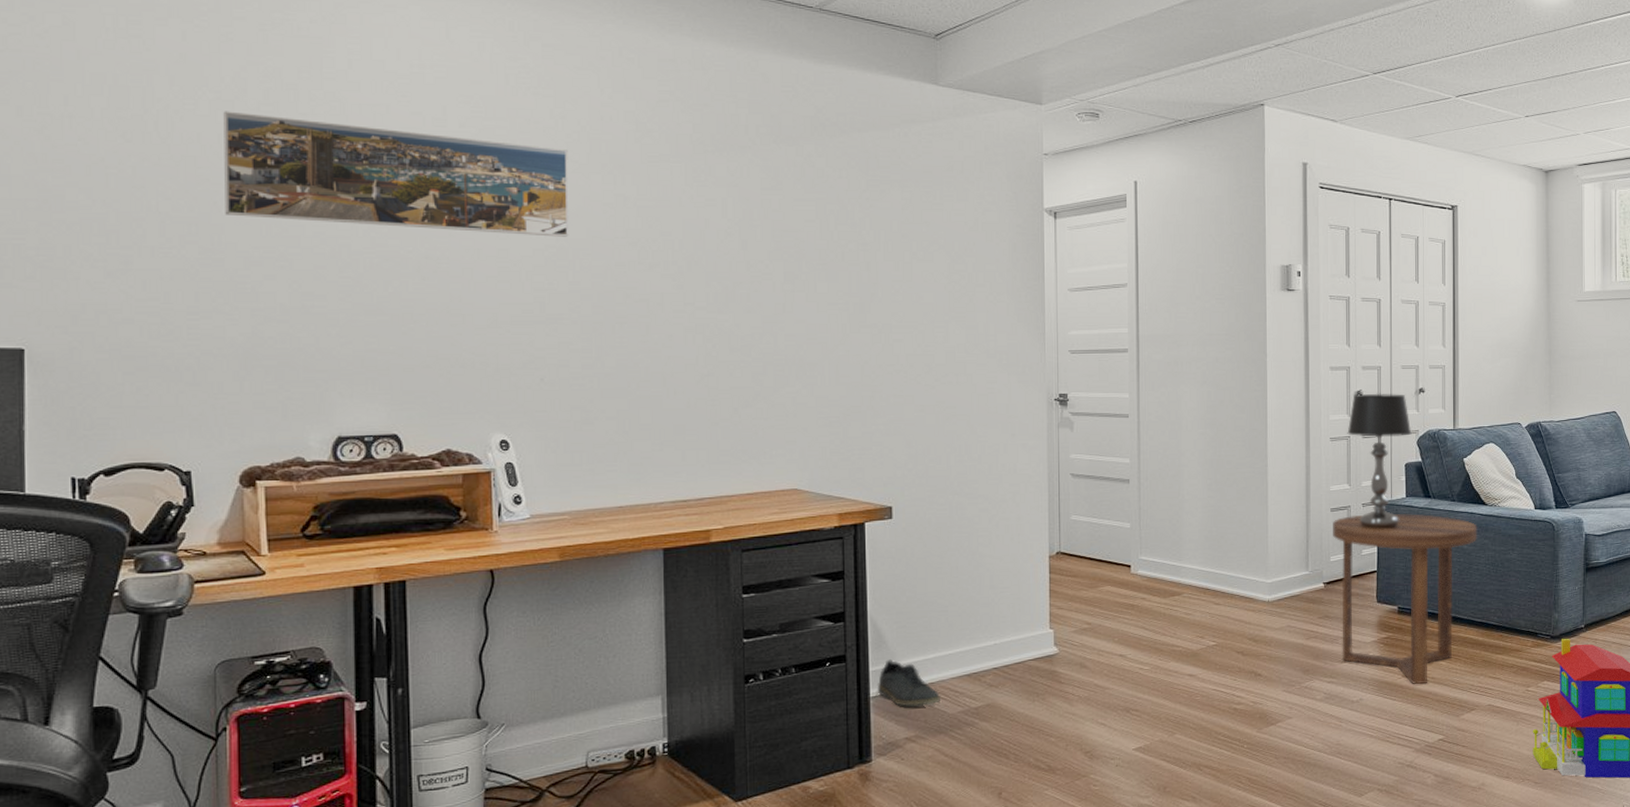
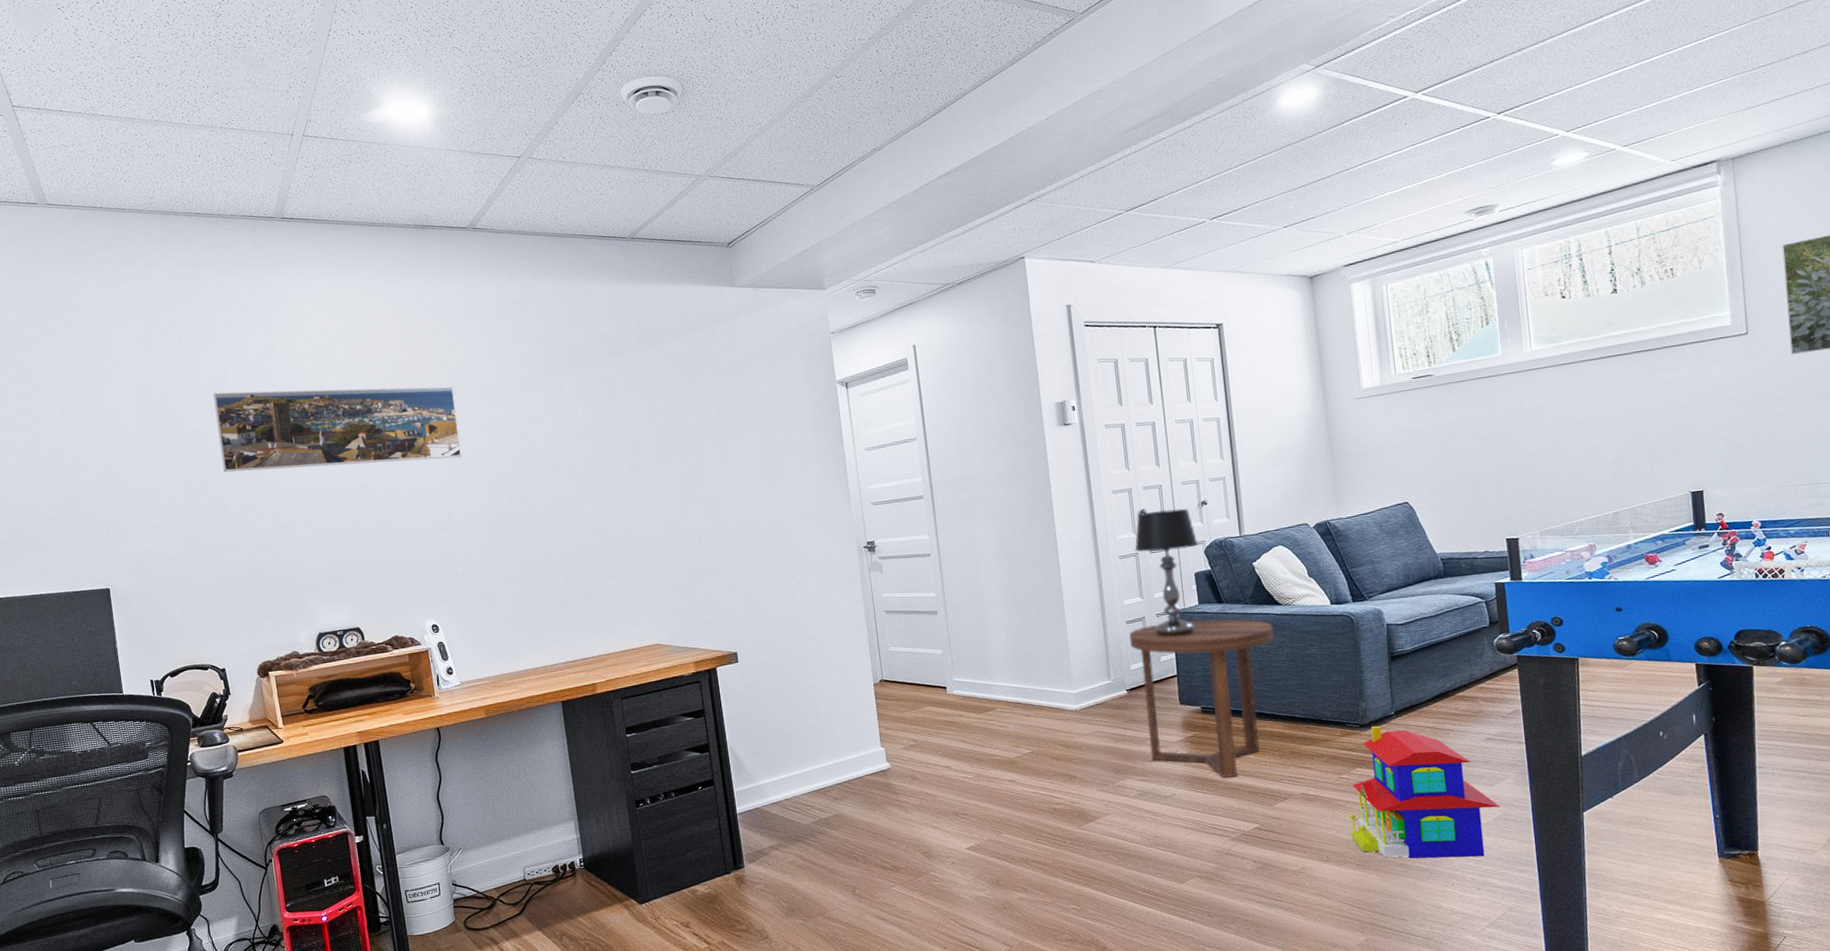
shoe: present [877,659,940,707] -> none [741,781,795,821]

